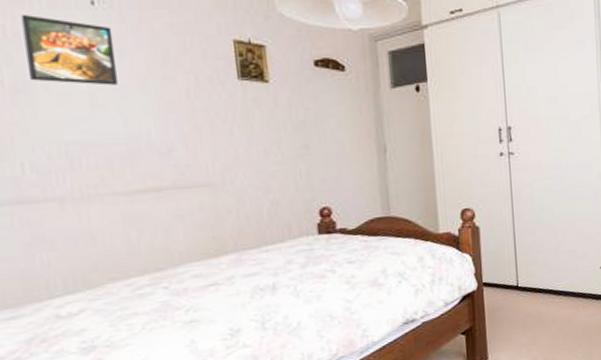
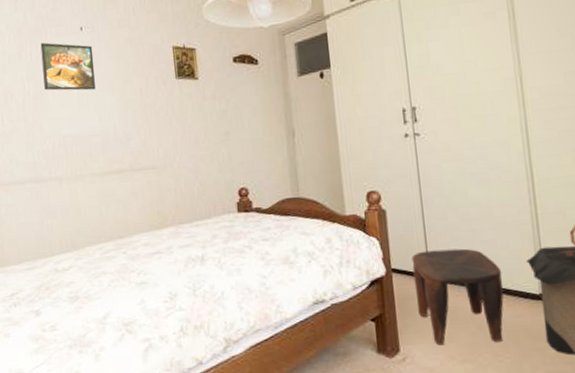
stool: none [502,259,581,350] -> present [411,248,504,345]

